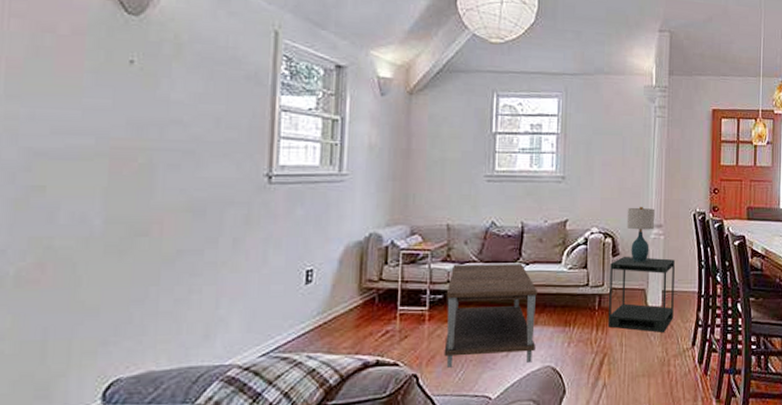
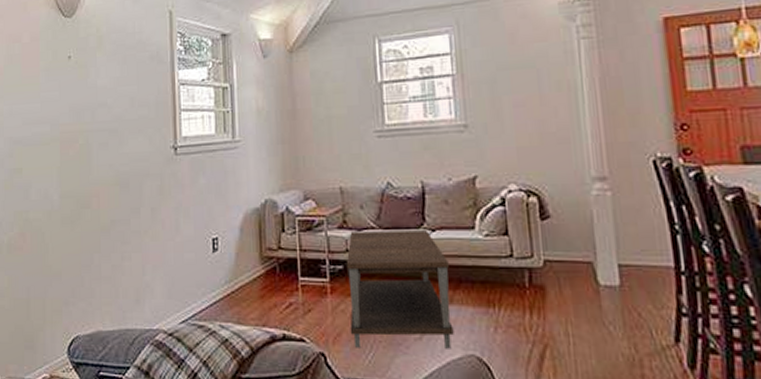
side table: present [608,256,675,332] -> none [539,219,640,321]
table lamp: present [626,207,655,262] -> none [553,155,597,227]

